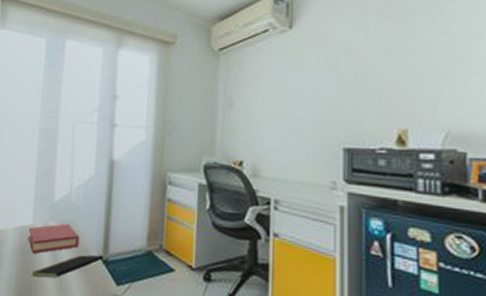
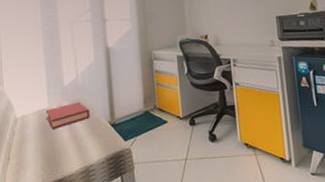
notepad: present [32,254,104,278] -> none [55,121,112,147]

